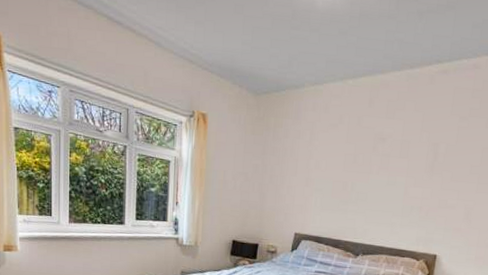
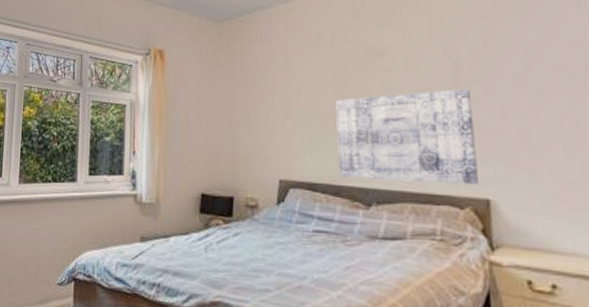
wall art: none [339,174,441,244] -> present [336,89,478,185]

